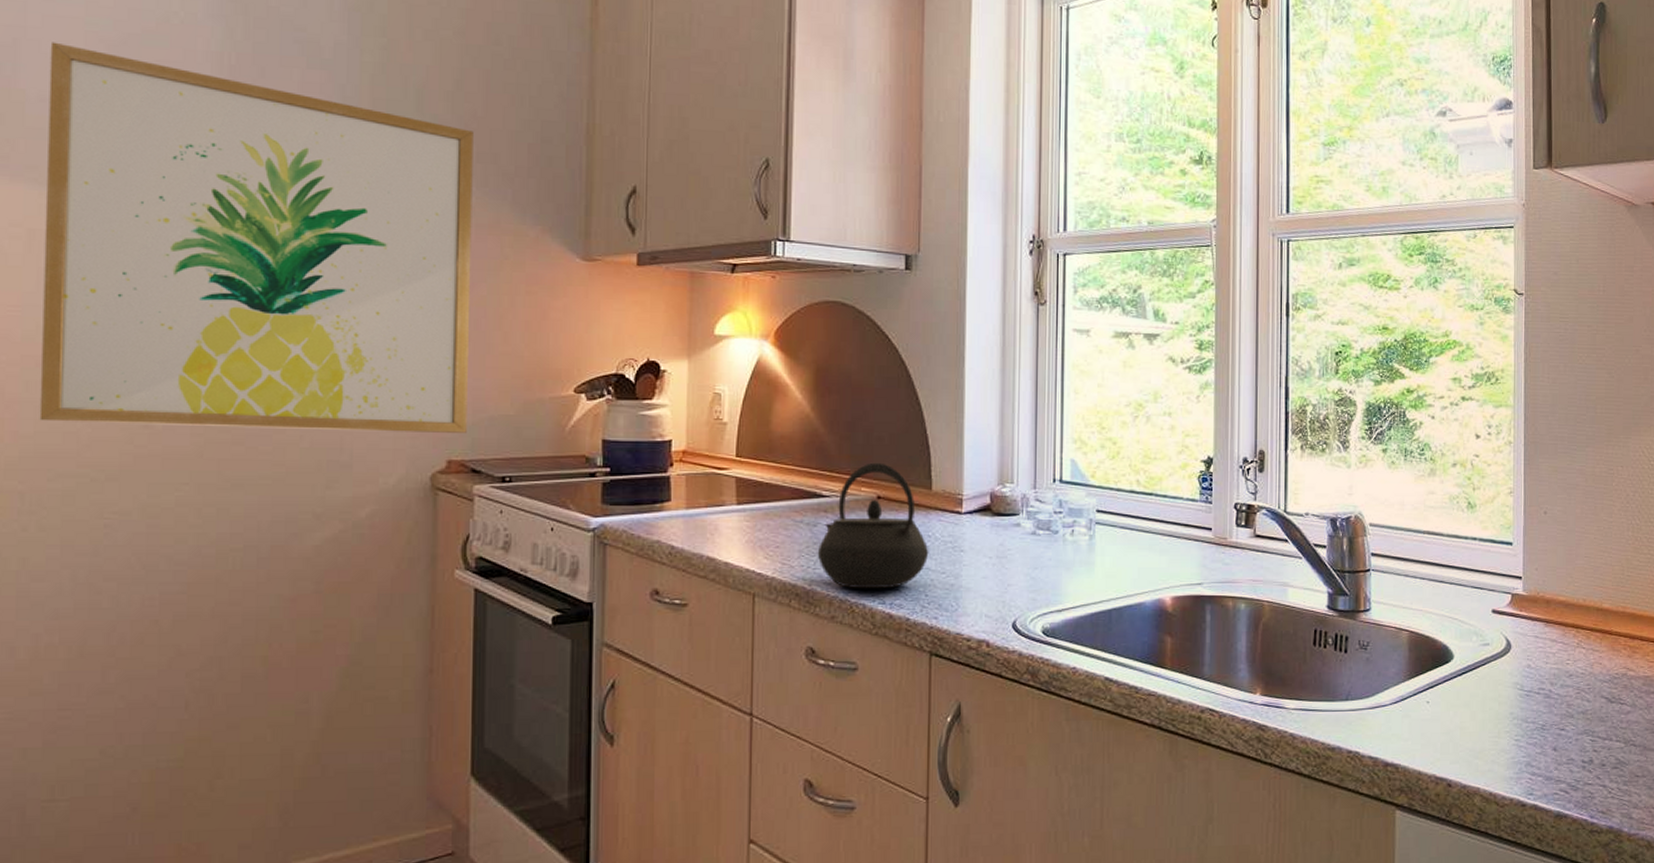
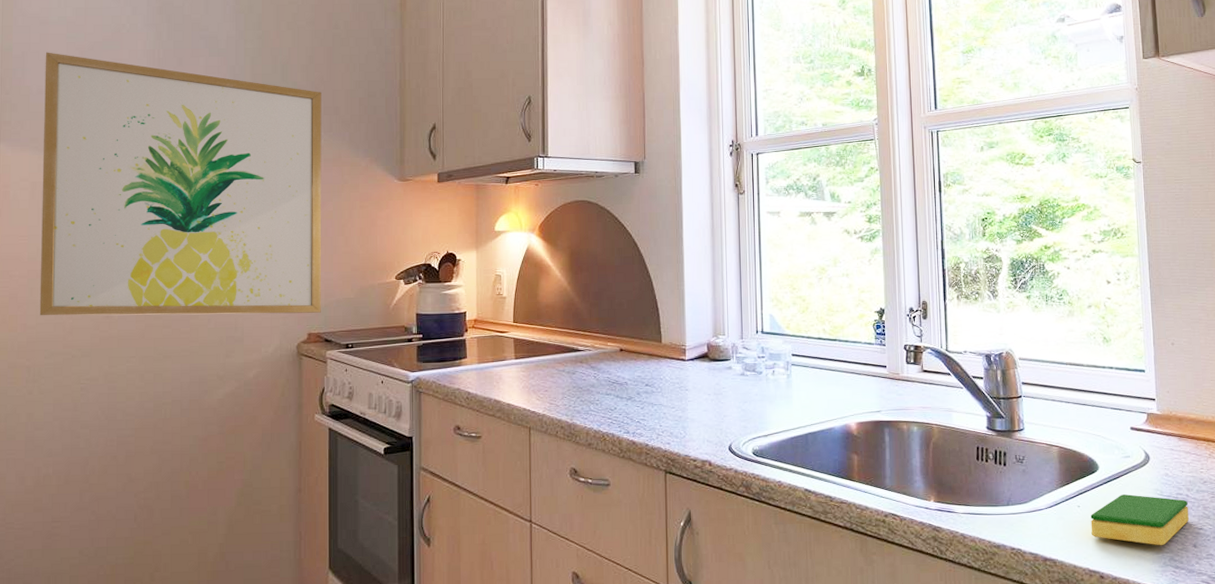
kettle: present [817,462,929,589] -> none [576,323,662,422]
dish sponge: none [1440,689,1550,749] -> present [1090,494,1189,546]

